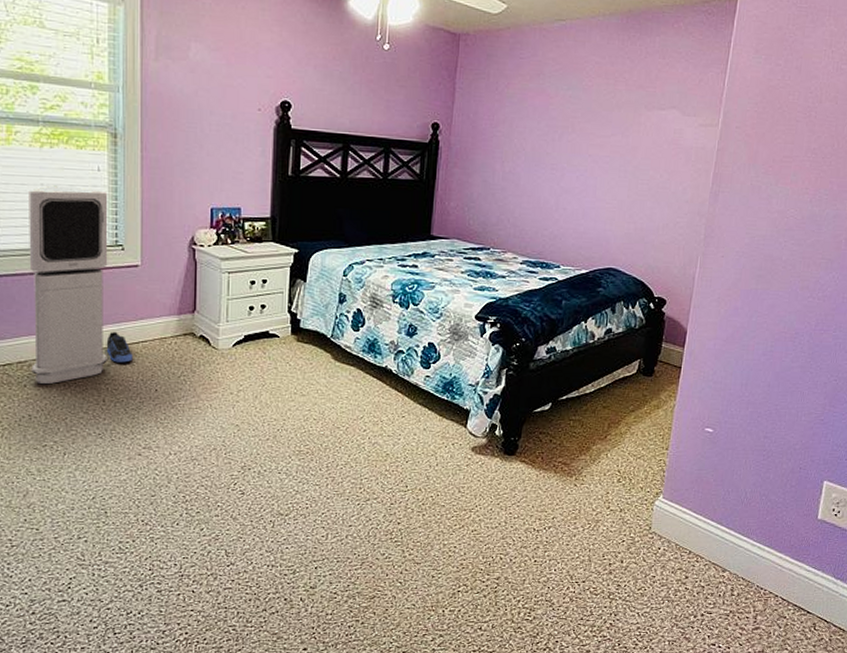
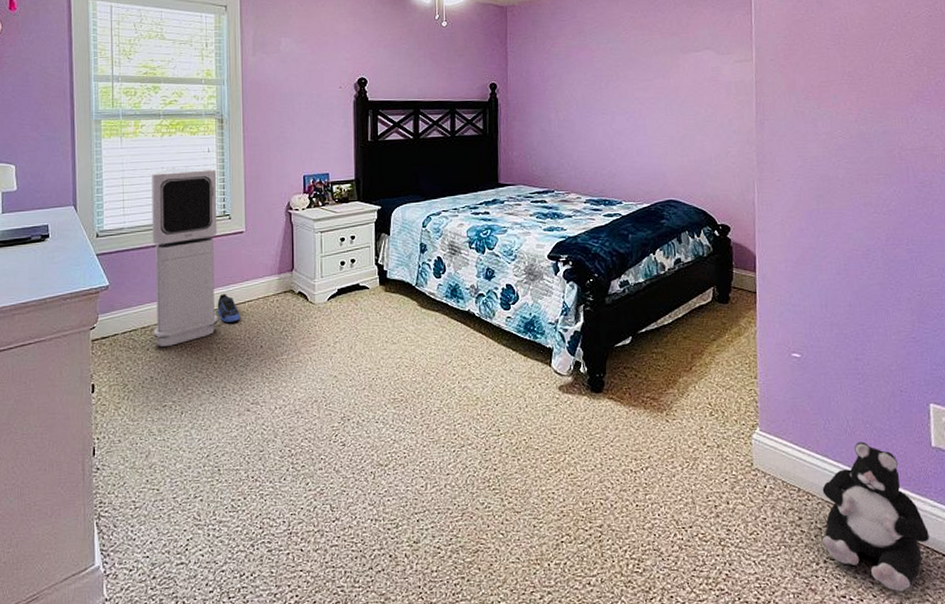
plush toy: none [703,512,799,642] -> present [822,441,929,592]

